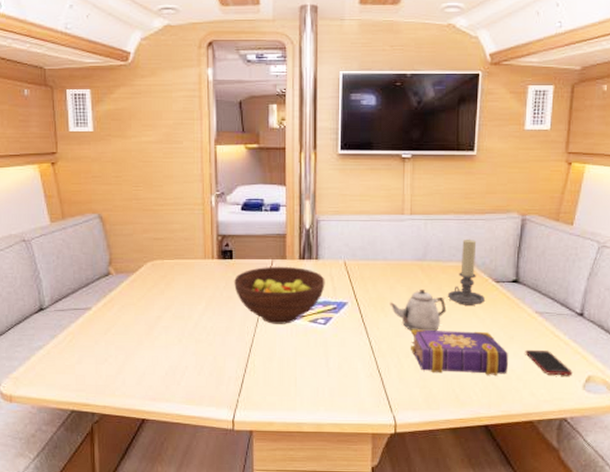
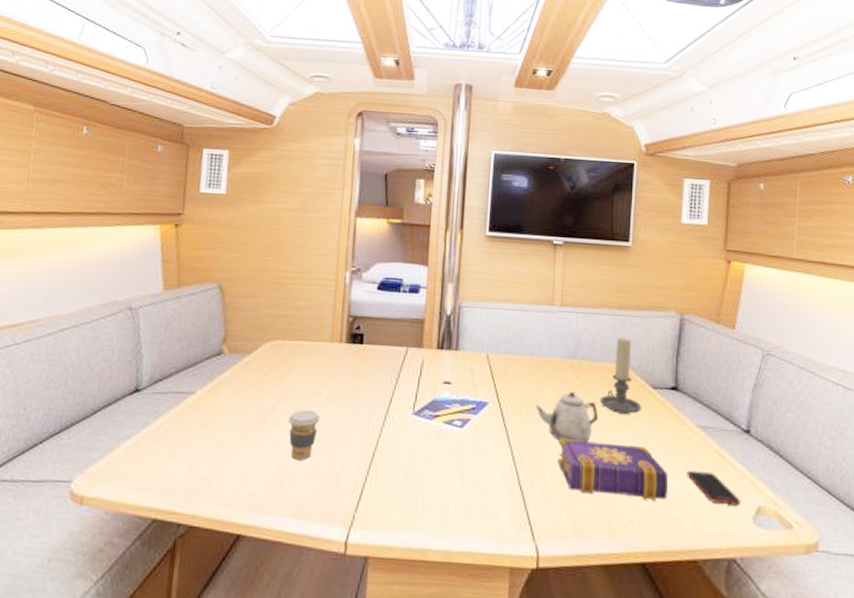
coffee cup: none [174,317,201,358] -> present [288,409,320,460]
fruit bowl: present [234,266,325,324] -> none [362,355,465,425]

